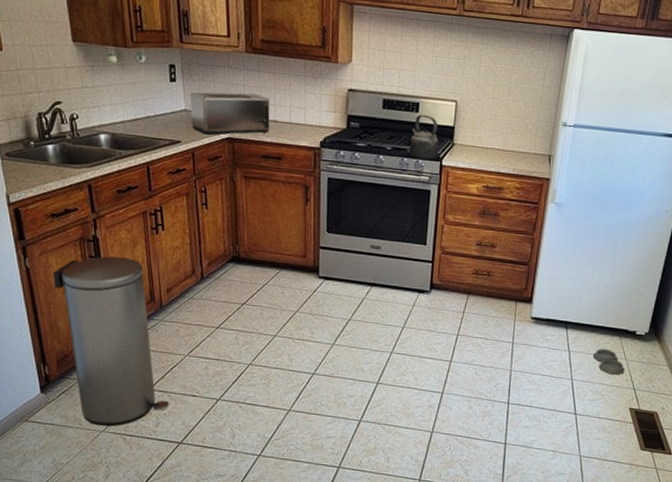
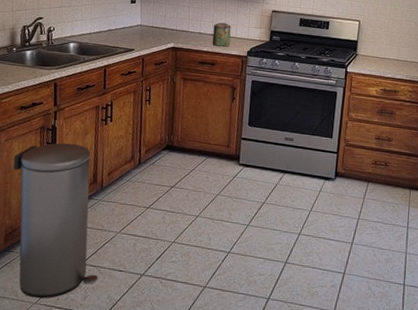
toaster: present [190,92,271,135] -> none [144,11,209,45]
canister: none [276,105,299,138] -> present [212,22,232,48]
kettle: present [409,114,439,161] -> none [320,31,345,68]

